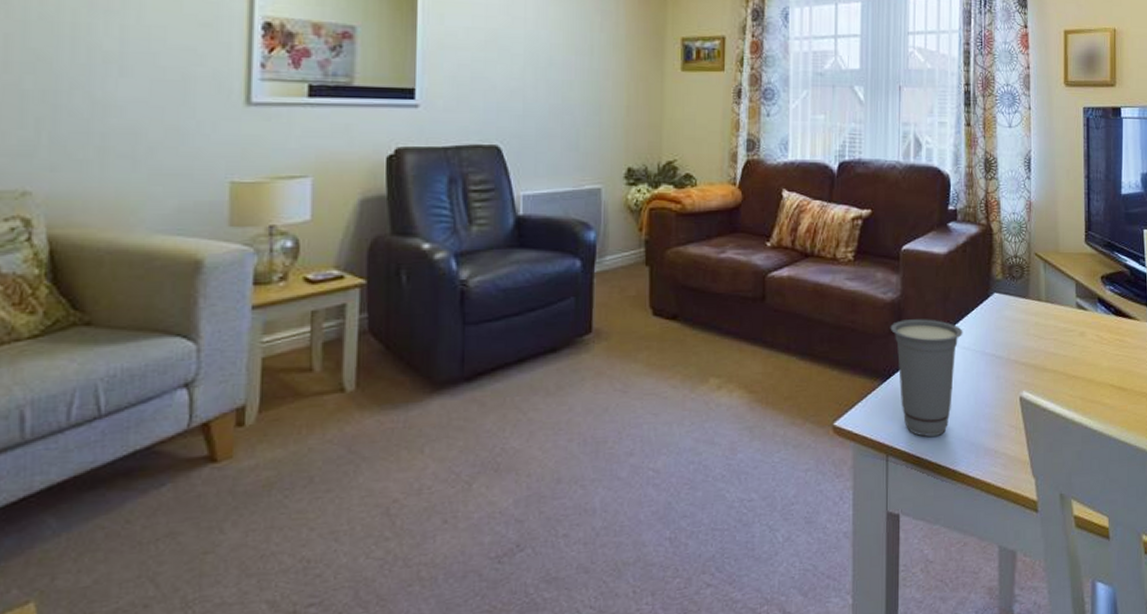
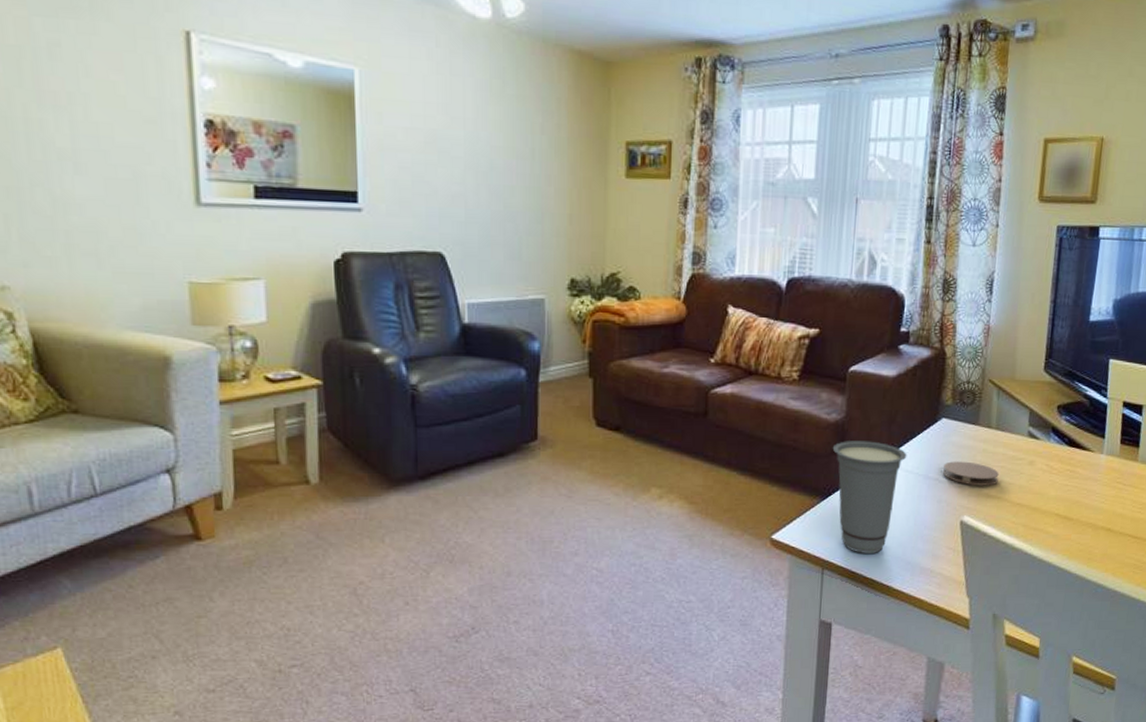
coaster: none [999,335,1053,360] -> present [943,461,999,486]

